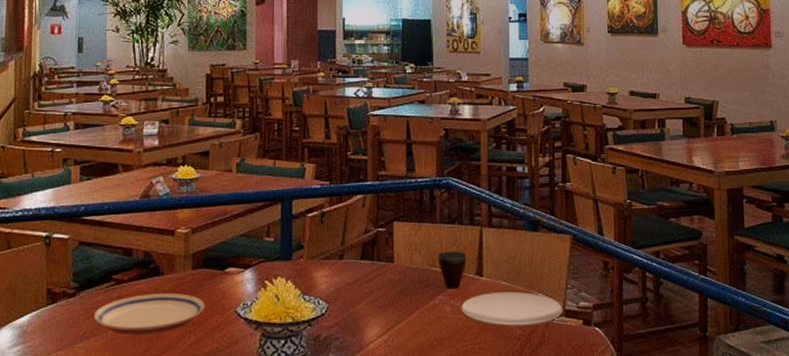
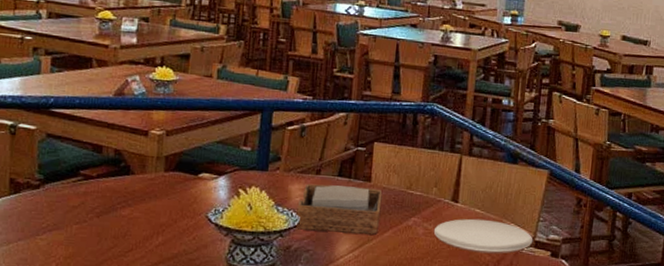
plate: present [93,292,205,335] -> none [58,191,175,232]
napkin holder: none [322,269,406,317] -> present [294,183,383,235]
cup: present [437,251,467,289] -> none [415,175,444,213]

